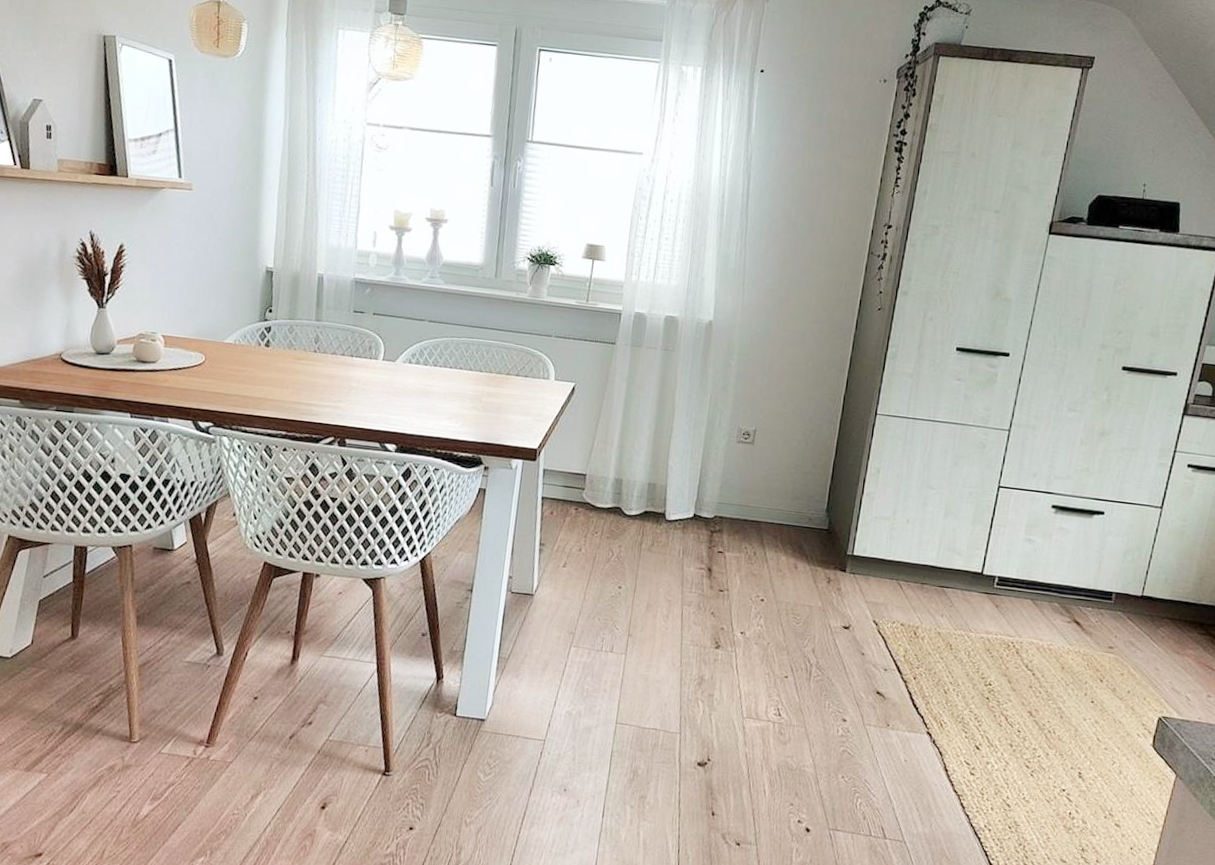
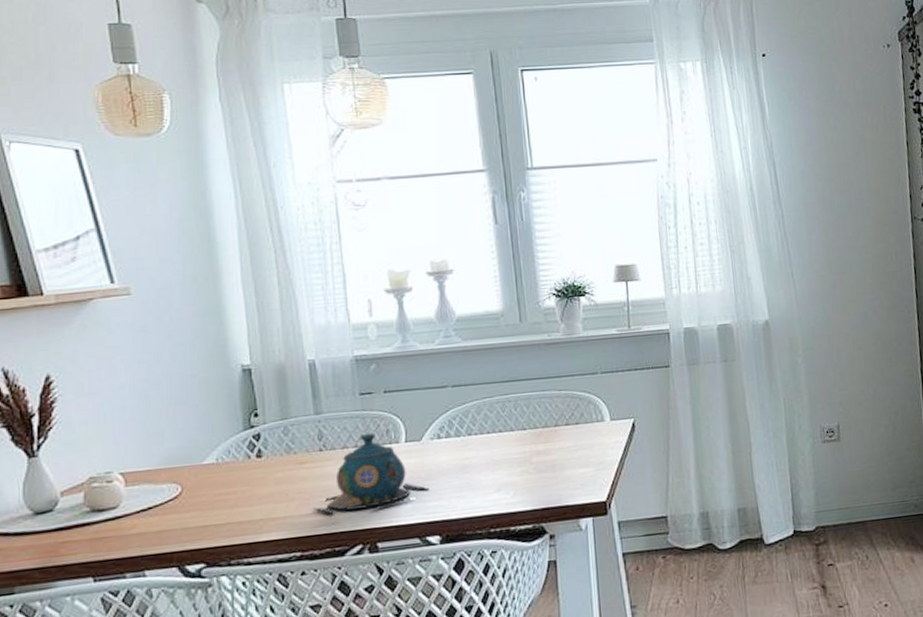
teapot: none [300,345,395,411] -> present [312,432,430,514]

